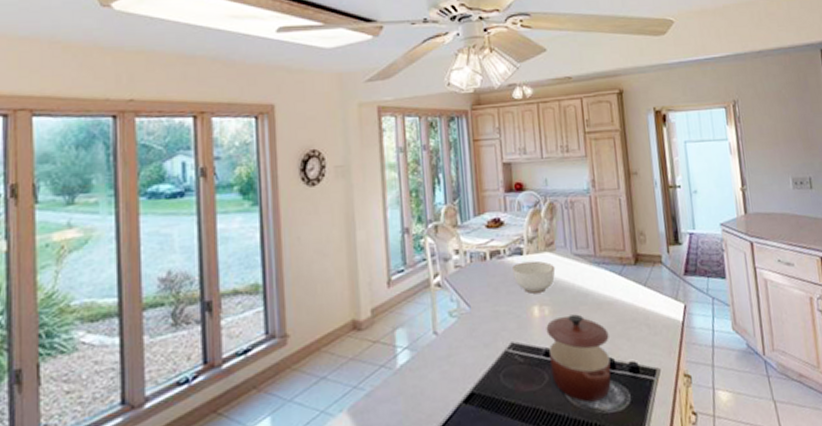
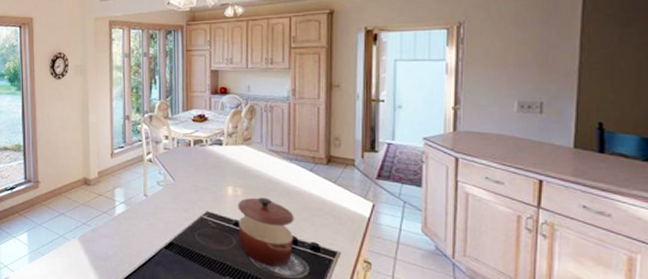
bowl: present [511,260,556,293] -> none [211,151,251,177]

